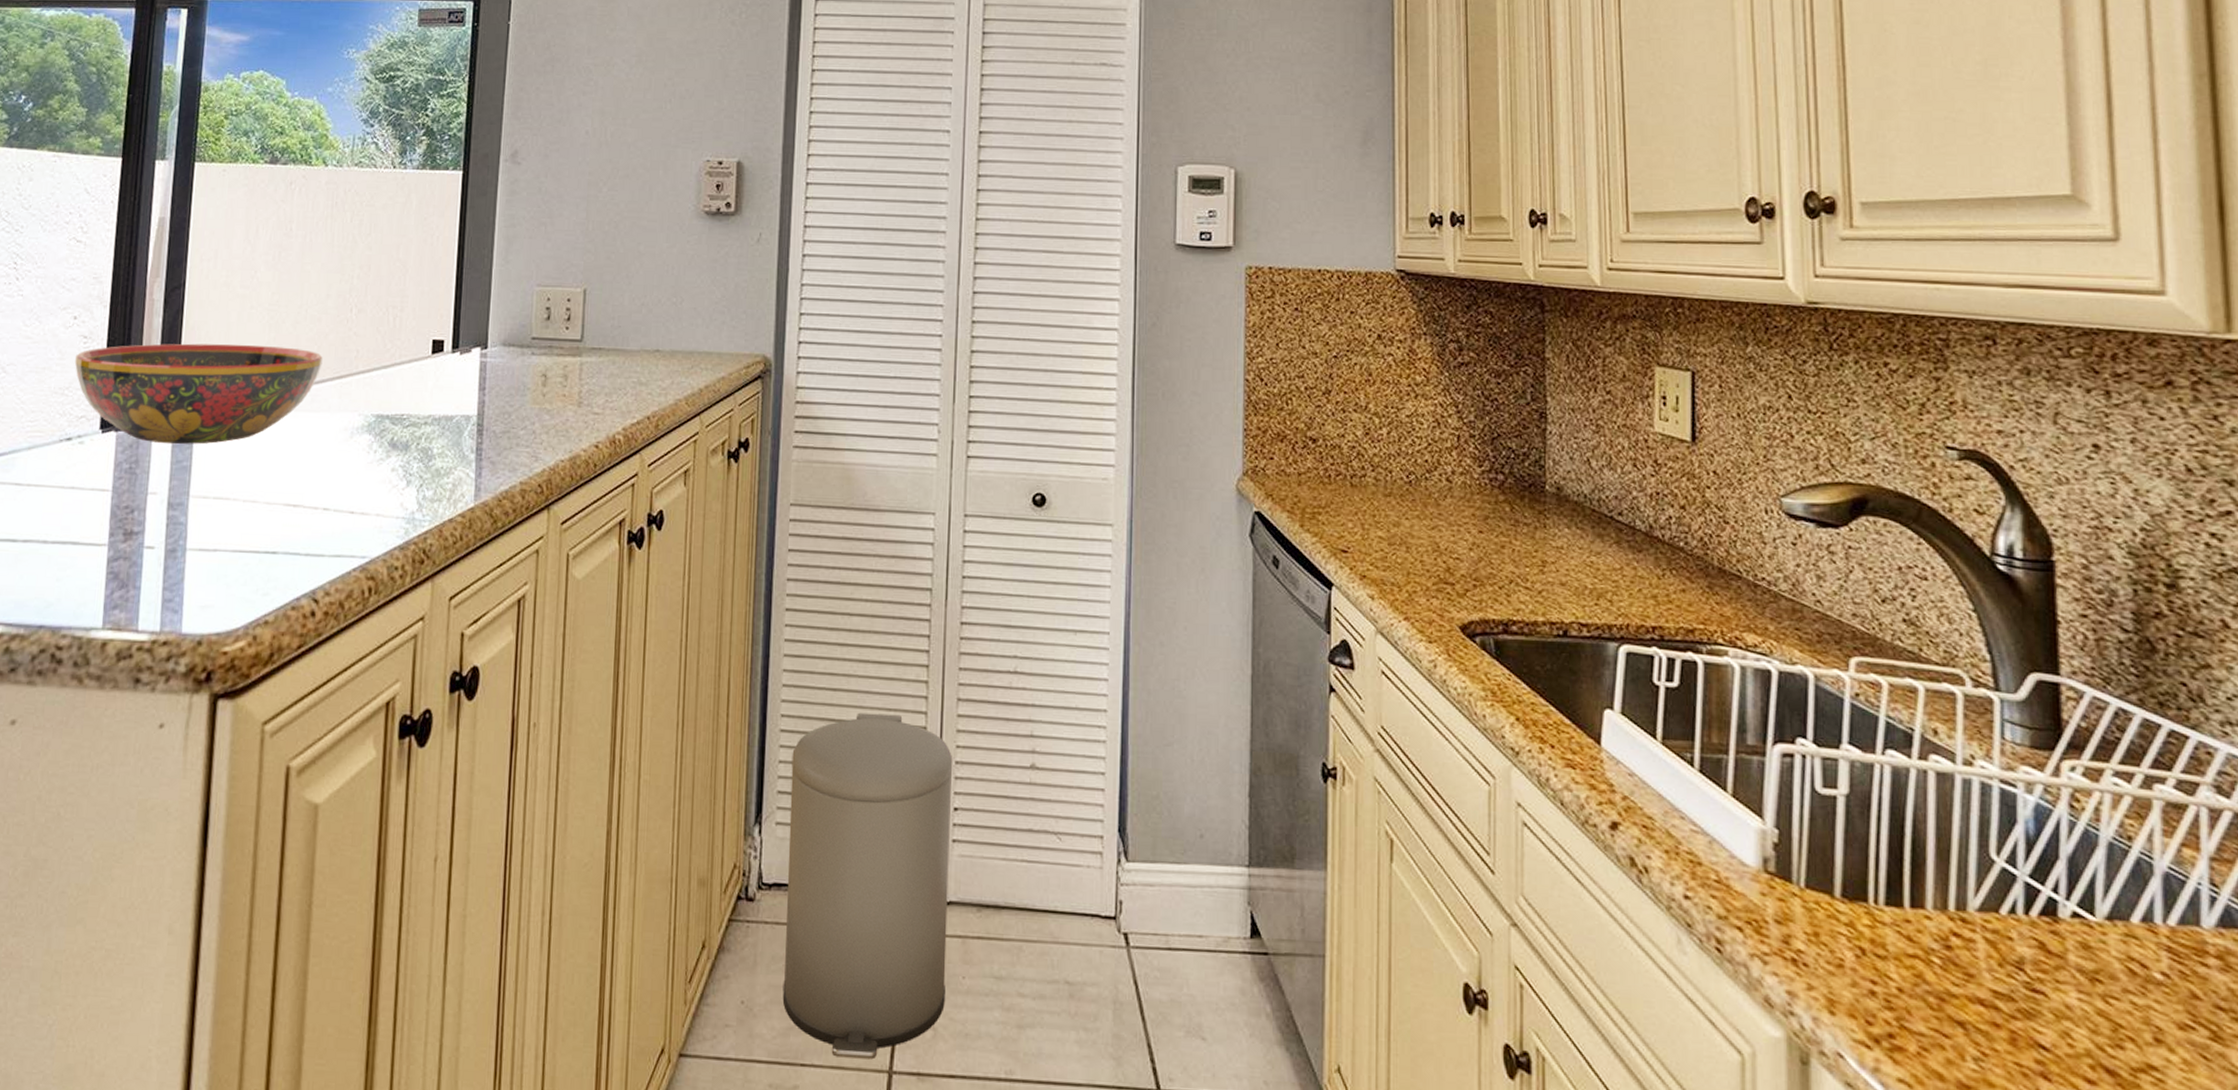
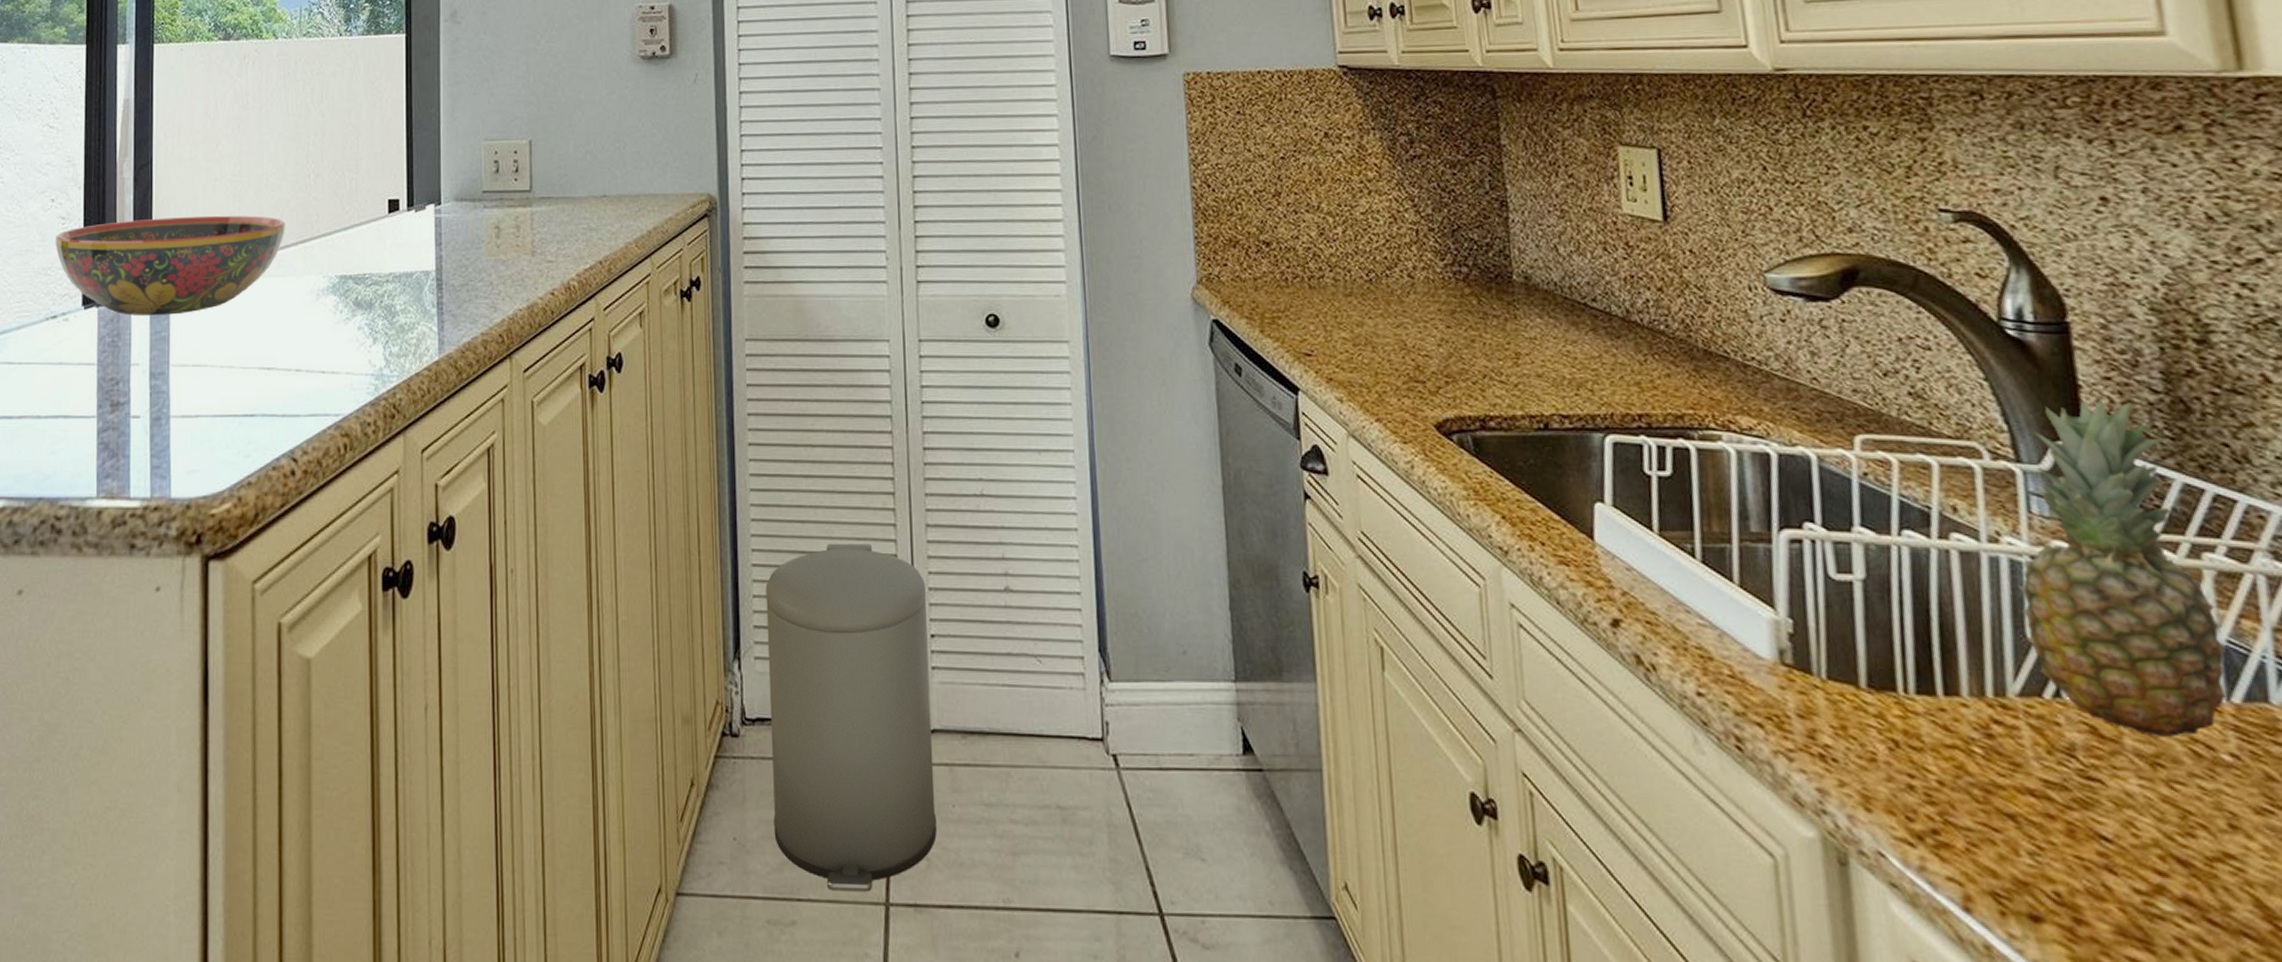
fruit: none [1987,635,2168,955] -> present [2018,400,2227,737]

